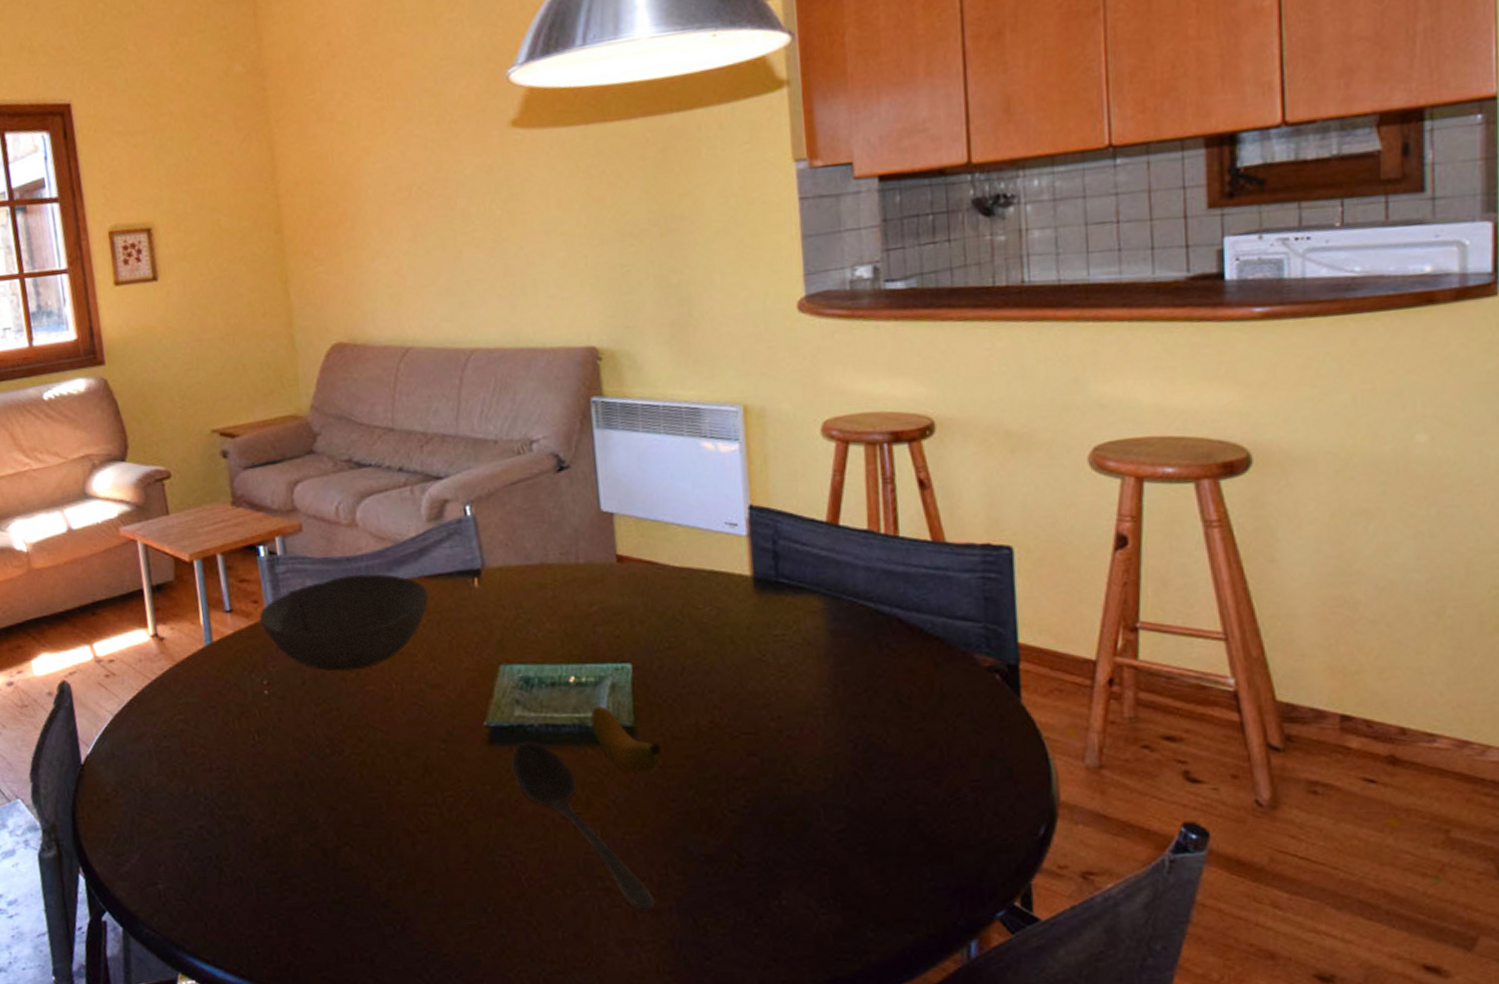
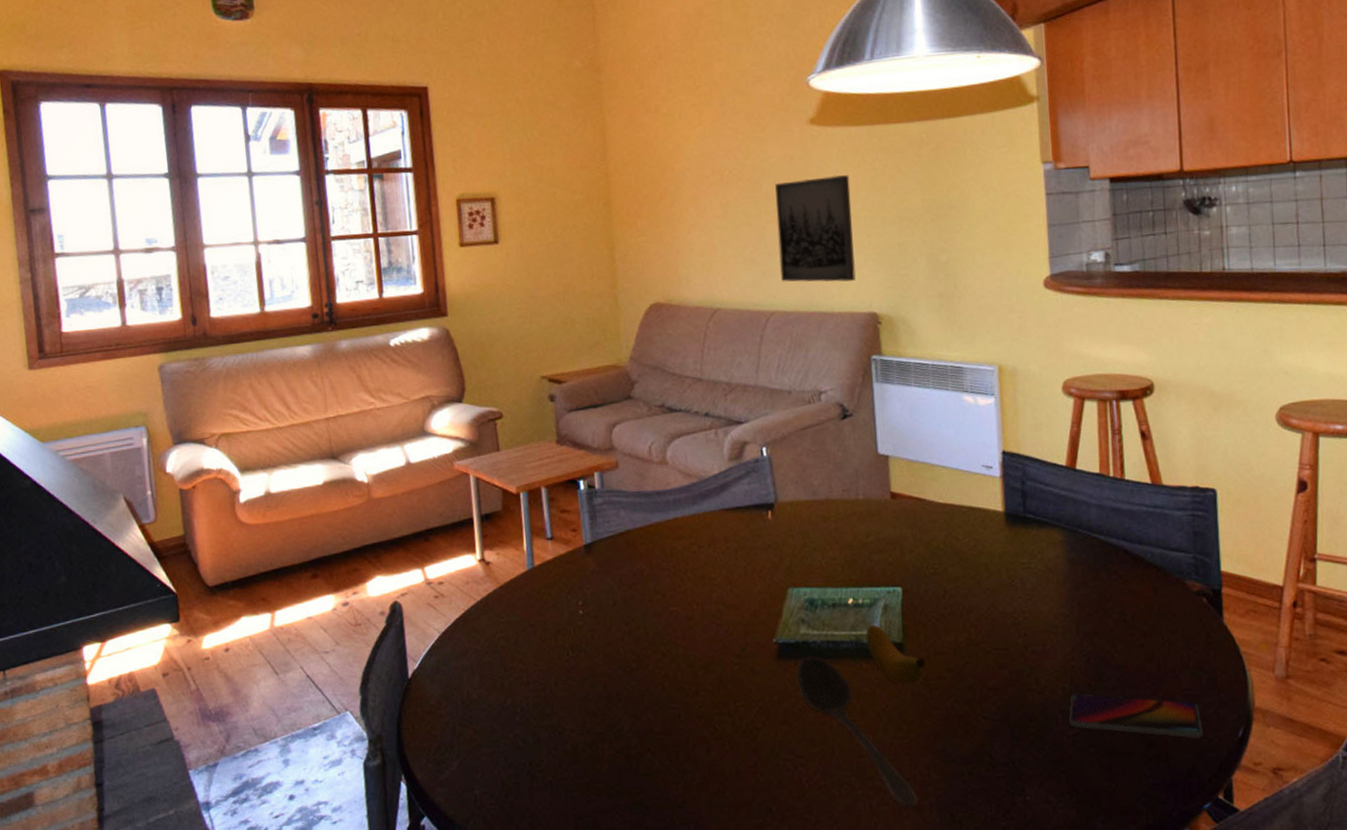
bowl: present [259,574,429,671] -> none [577,506,728,593]
wall art: none [472,185,570,315] -> present [775,175,856,283]
smartphone: none [833,785,996,837] -> present [1069,693,1203,738]

